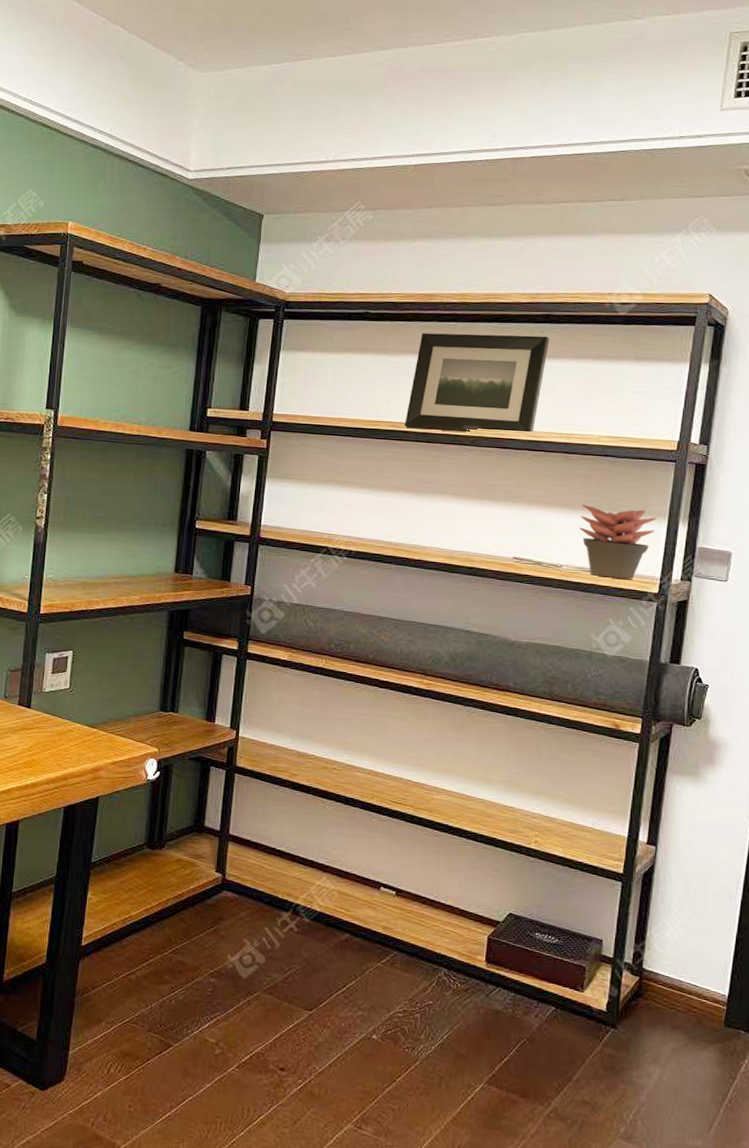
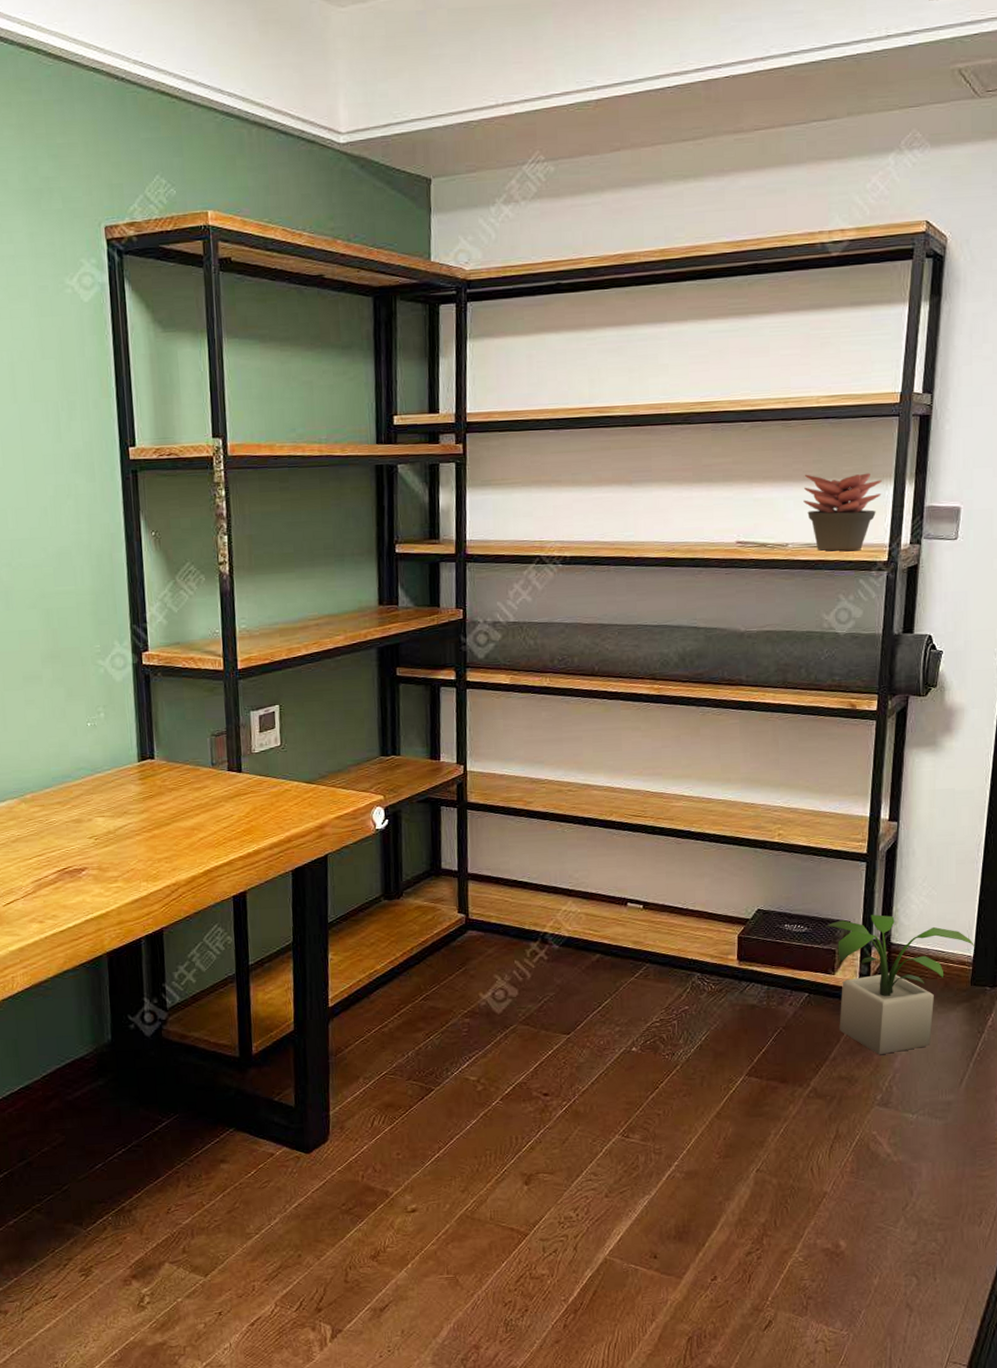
picture frame: present [405,333,550,433] -> none [610,289,760,413]
potted plant: none [575,936,731,1085] -> present [824,914,975,1056]

